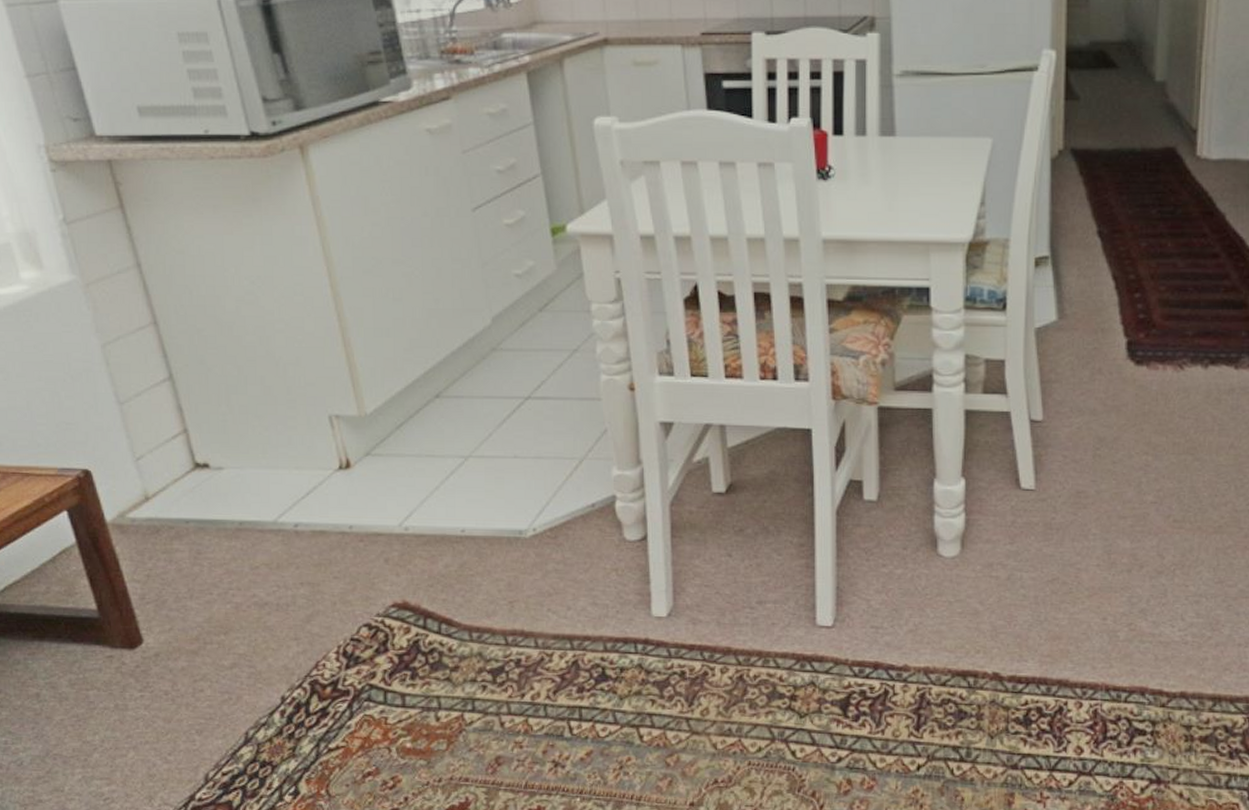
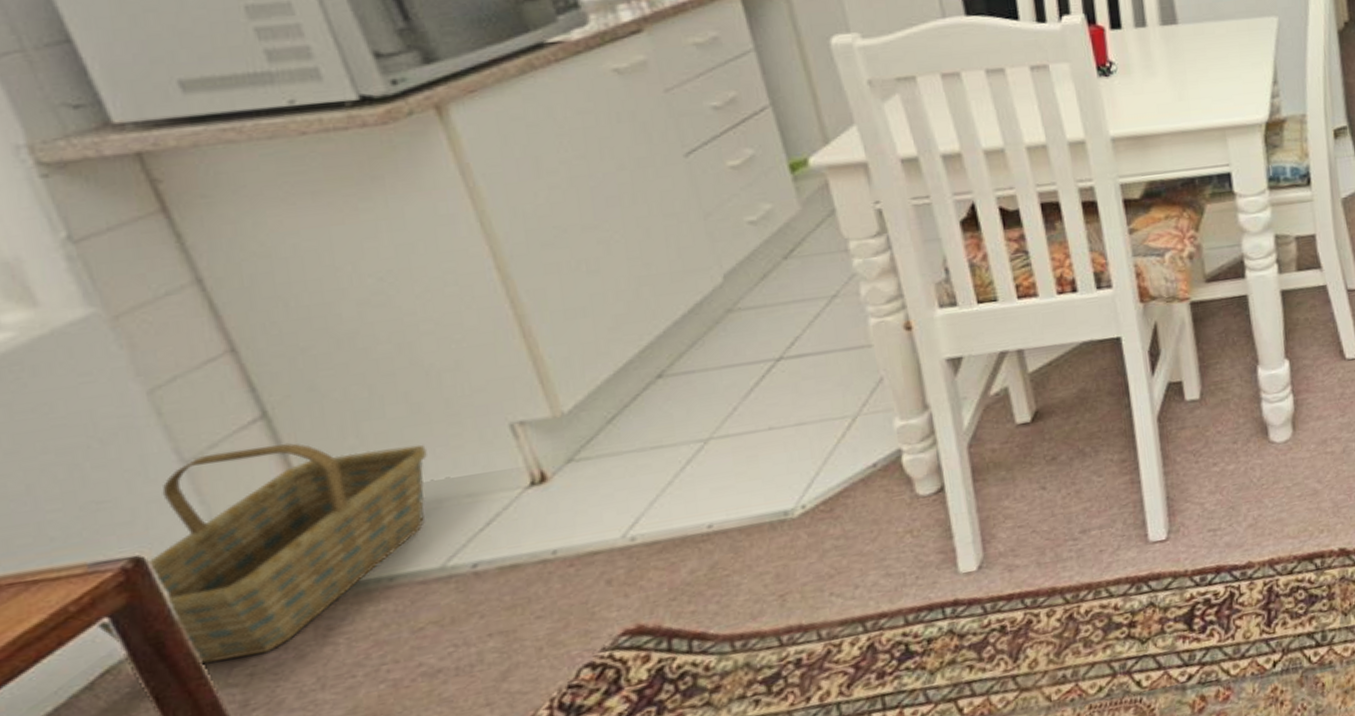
basket: none [58,400,272,562] -> present [93,442,427,664]

